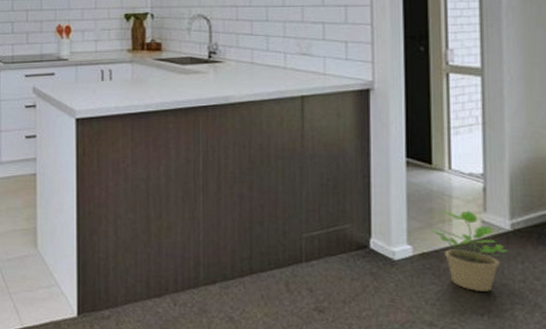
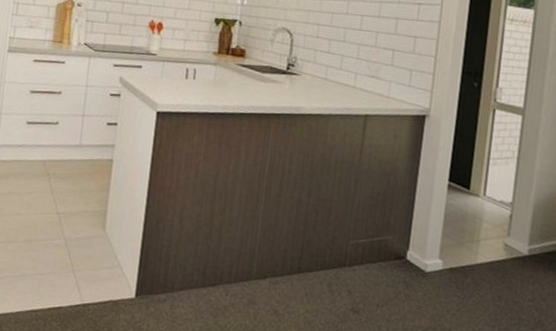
potted plant: present [432,210,508,292] -> none [461,232,523,307]

